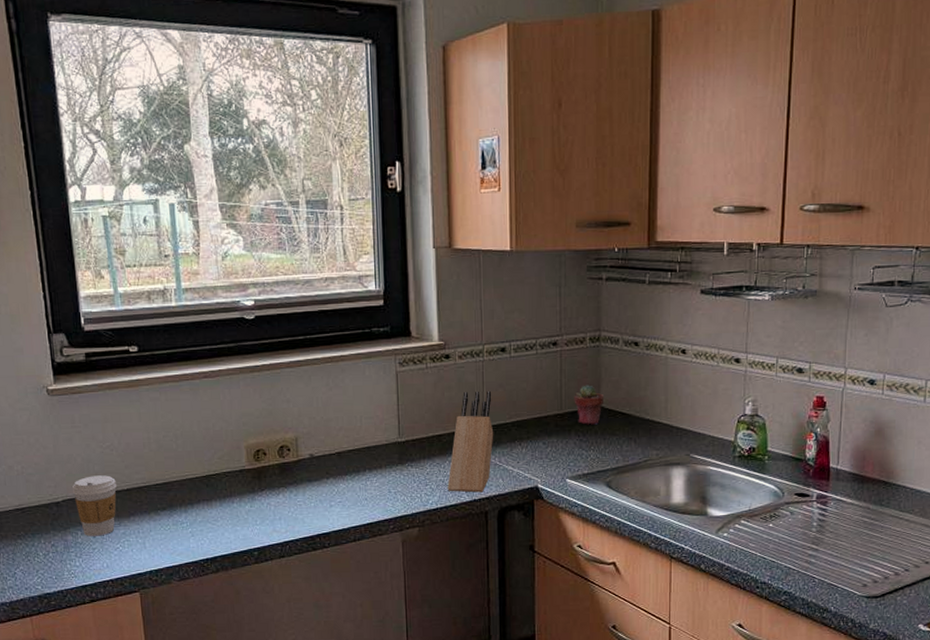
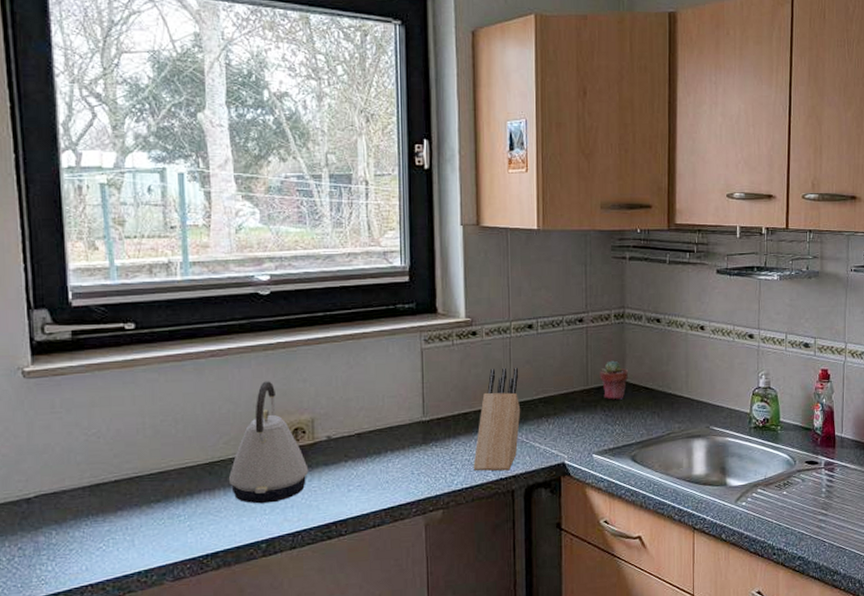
coffee cup: present [72,475,116,537] -> none [48,466,102,536]
kettle: none [224,401,294,515] -> present [229,381,309,504]

